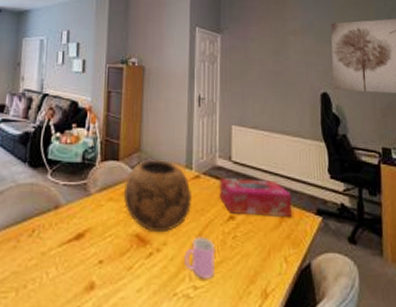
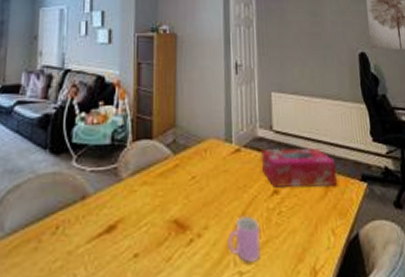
decorative bowl: present [123,160,191,233] -> none [158,135,233,217]

